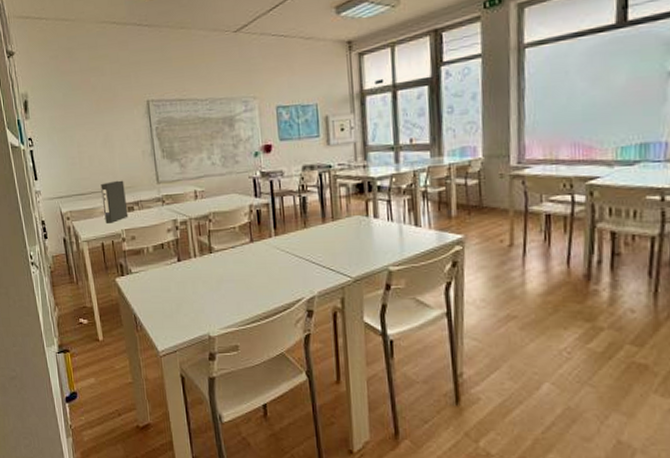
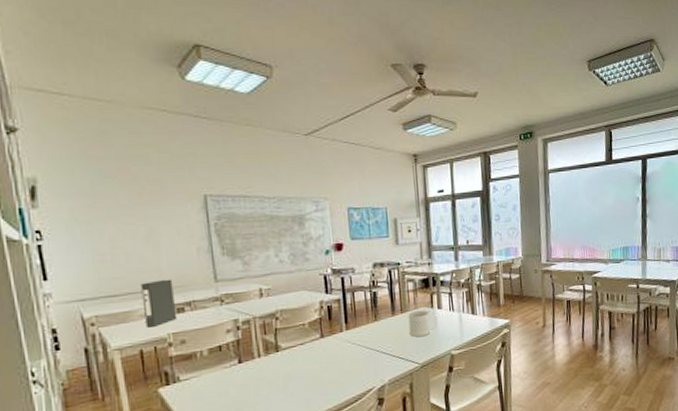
mug: none [340,218,373,249] -> present [408,310,437,338]

